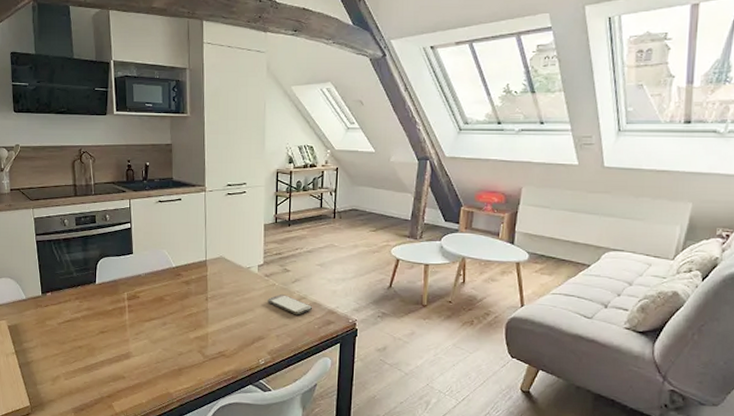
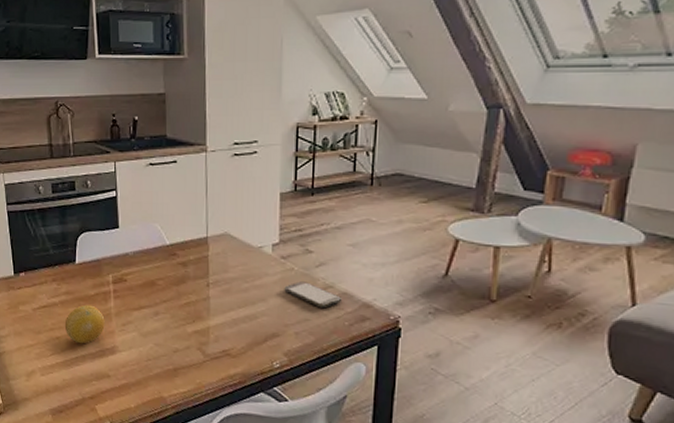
fruit: none [86,318,121,352] -> present [64,304,105,344]

